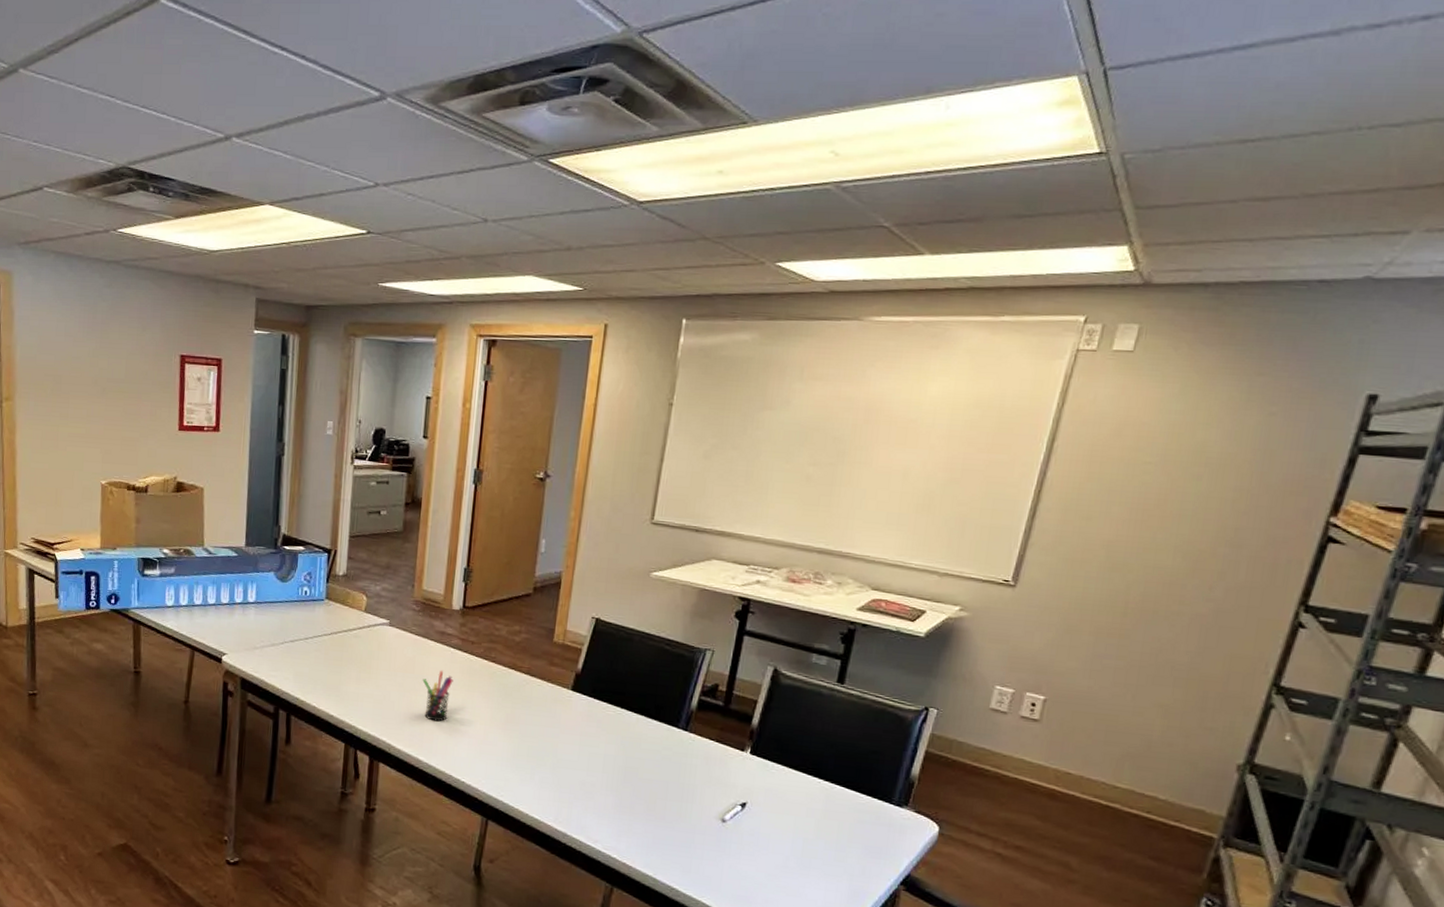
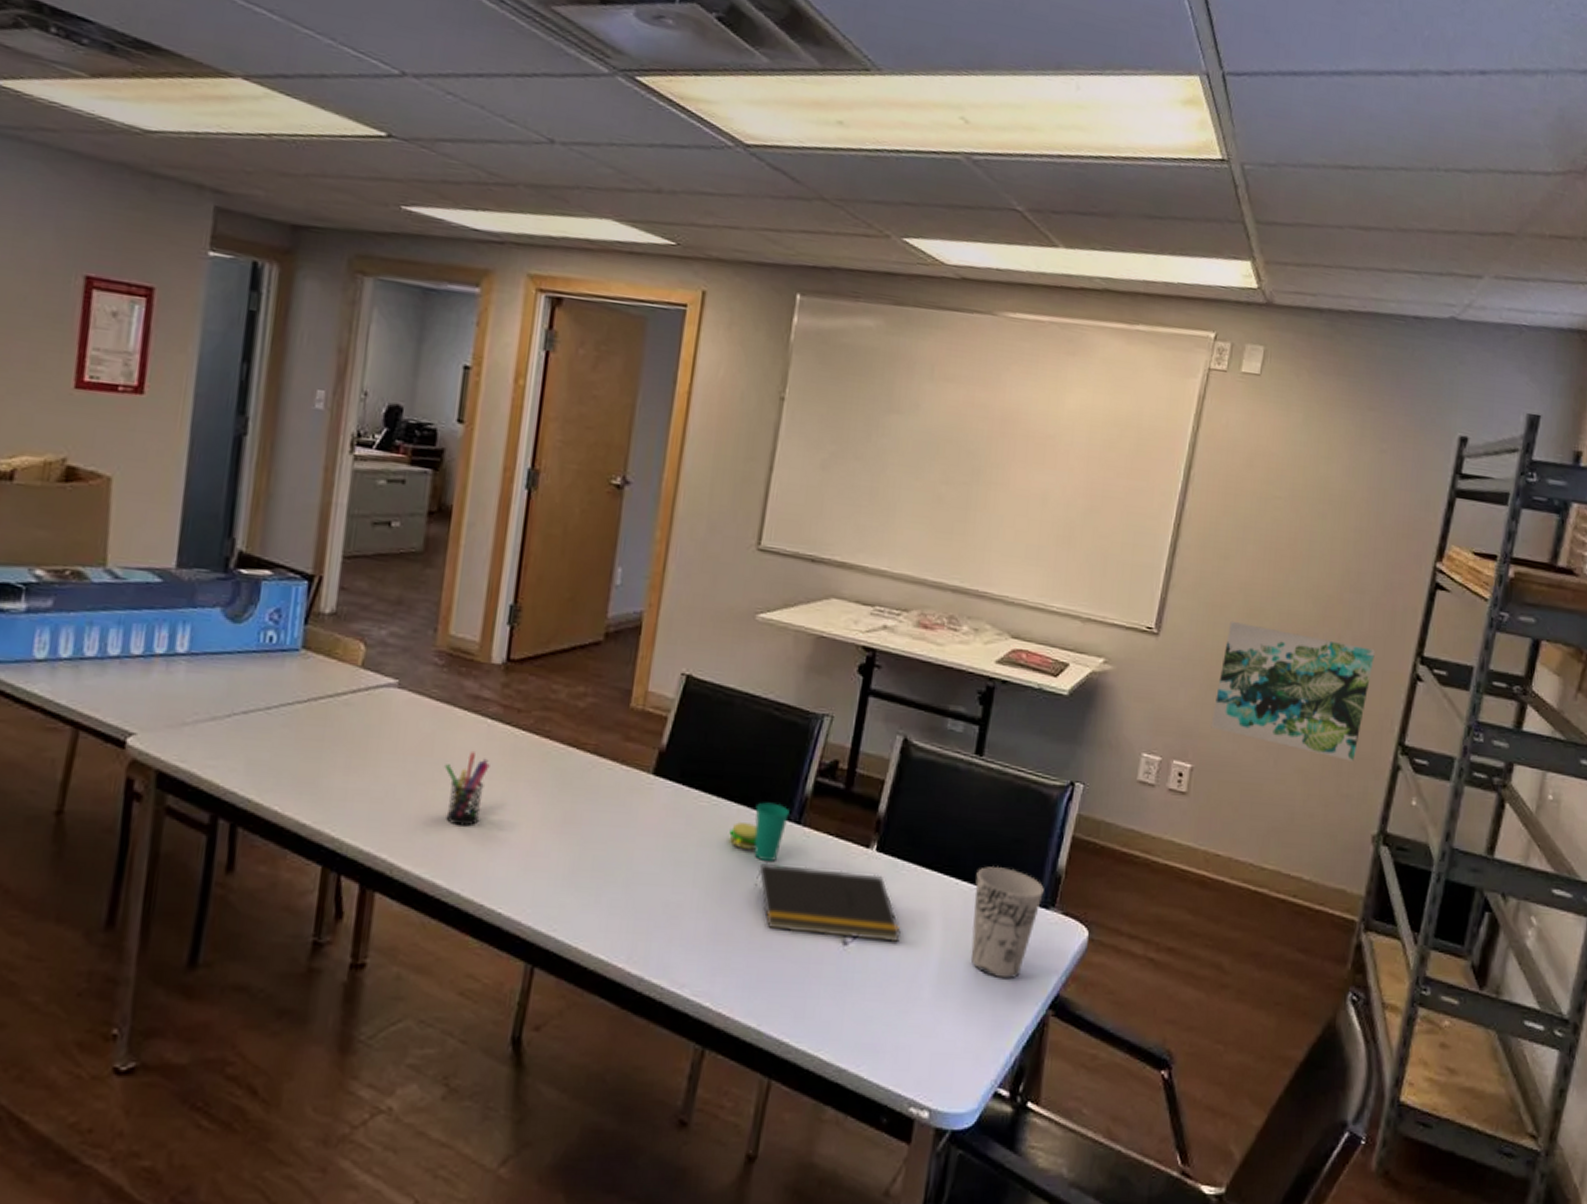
cup: none [630,713,678,758] -> present [729,802,790,862]
notepad: none [650,757,771,824] -> present [754,862,902,943]
cup: none [830,771,898,859] -> present [970,866,1044,979]
wall art: none [1066,574,1251,699] -> present [1211,620,1375,761]

